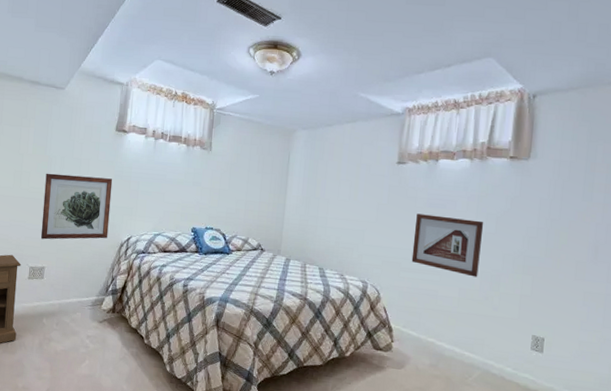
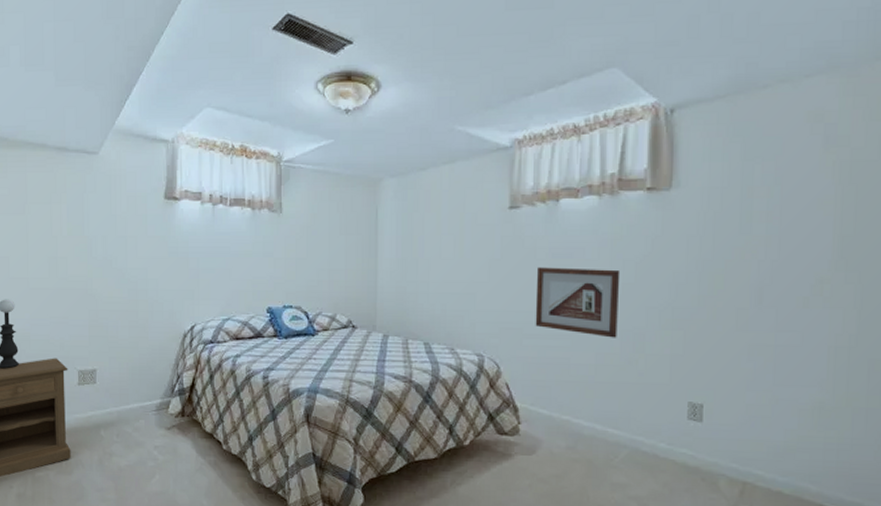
wall art: present [40,173,113,240] -> none [86,257,168,337]

